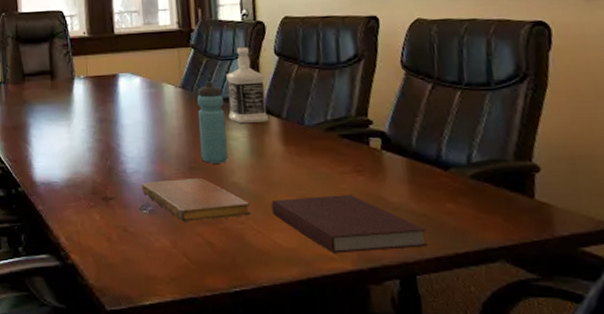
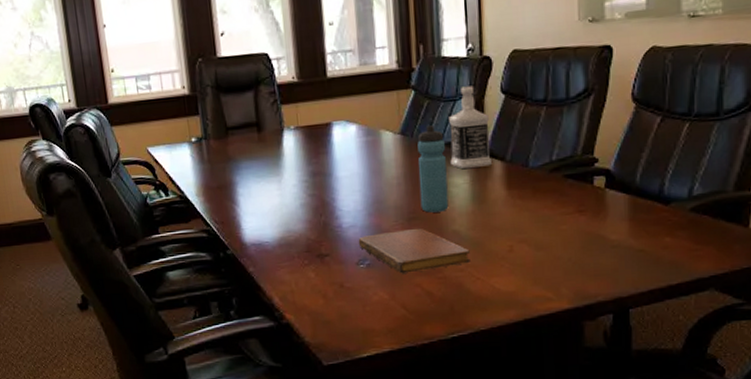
notebook: present [271,195,428,253] -> none [492,235,642,294]

